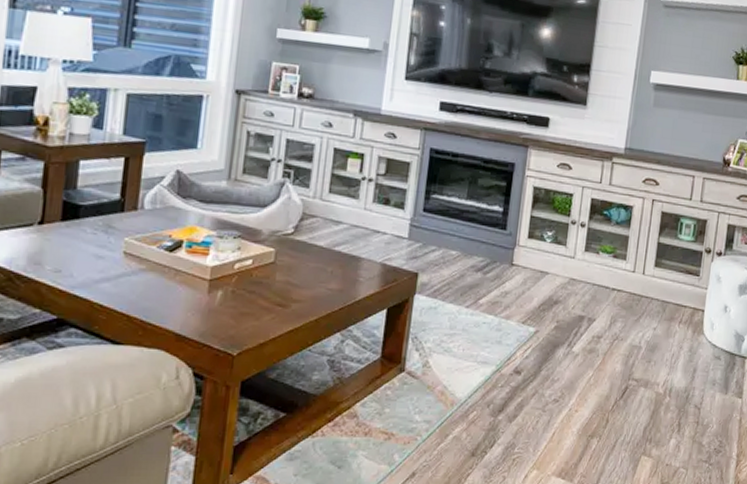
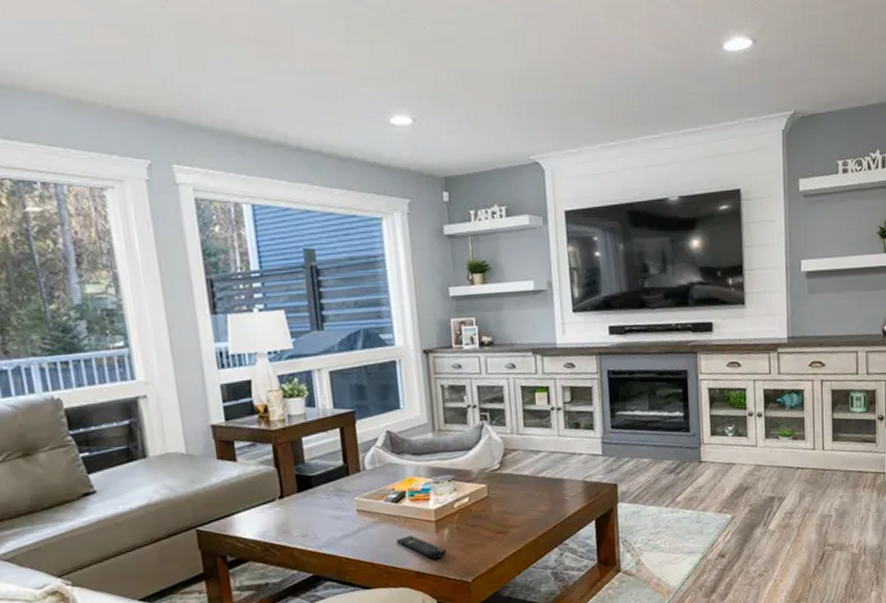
remote control: none [161,291,216,323] -> present [396,535,447,559]

